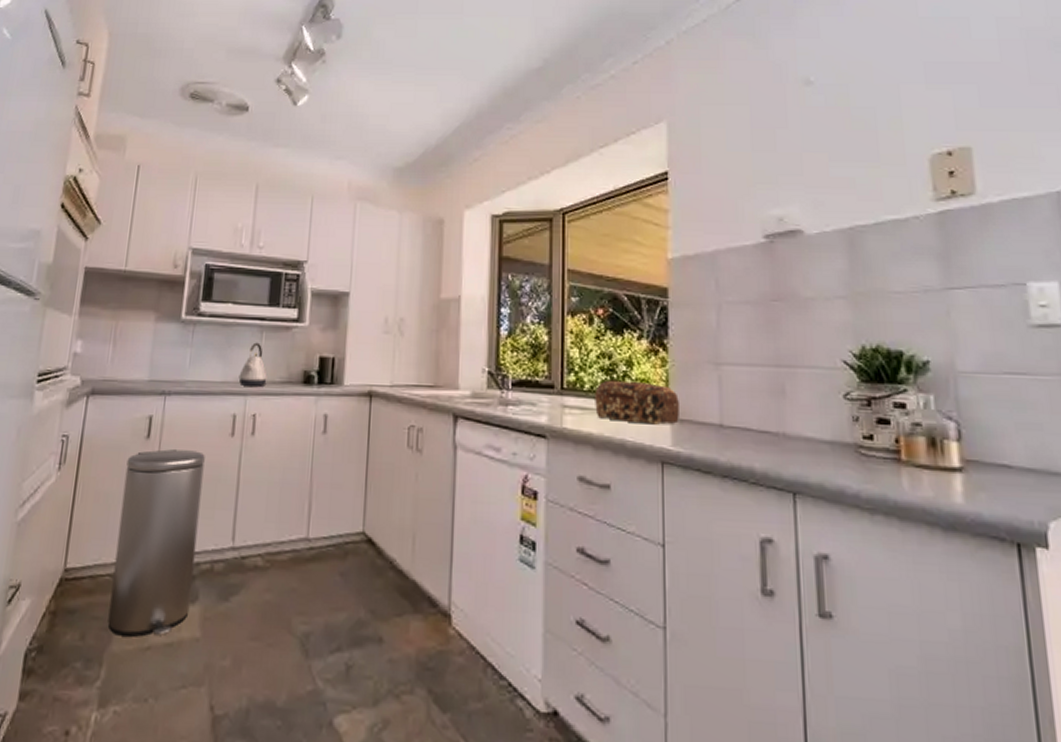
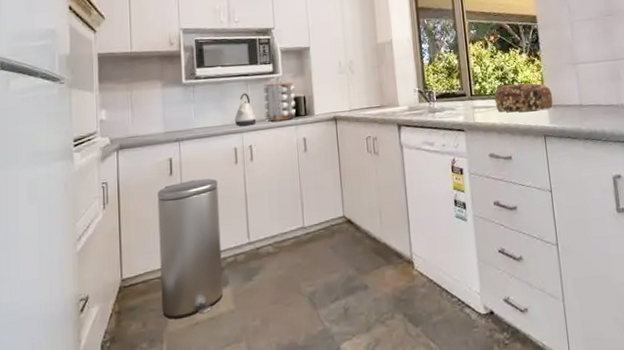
spice rack: none [278,327,323,387] -> present [263,77,296,122]

